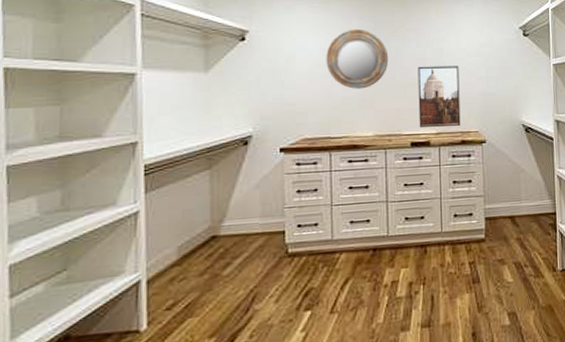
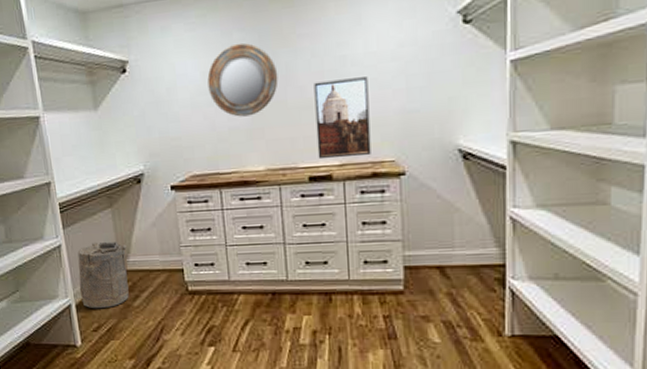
laundry hamper: none [156,205,223,283] -> present [77,241,129,309]

